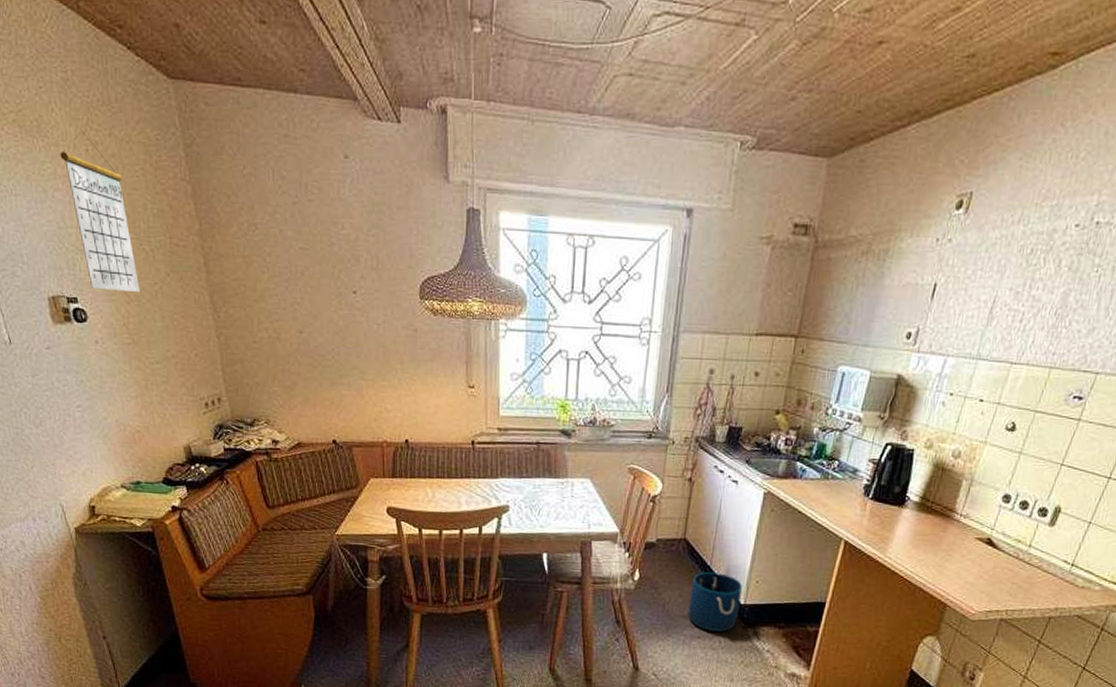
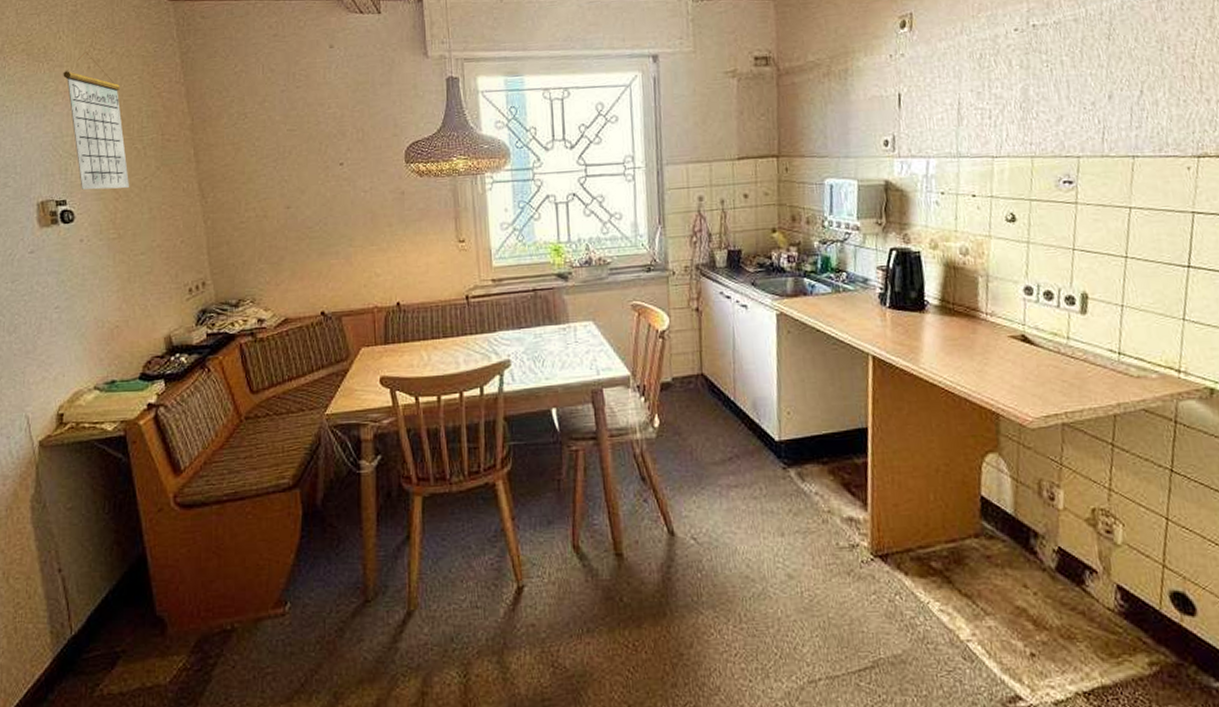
bucket: present [688,572,742,632] -> none [717,408,775,477]

